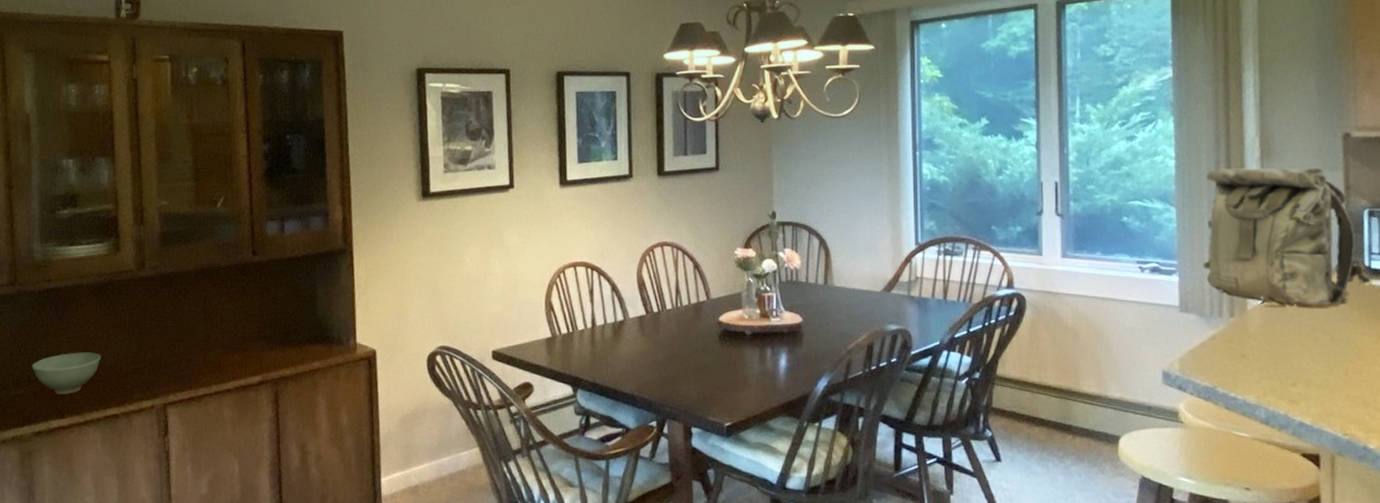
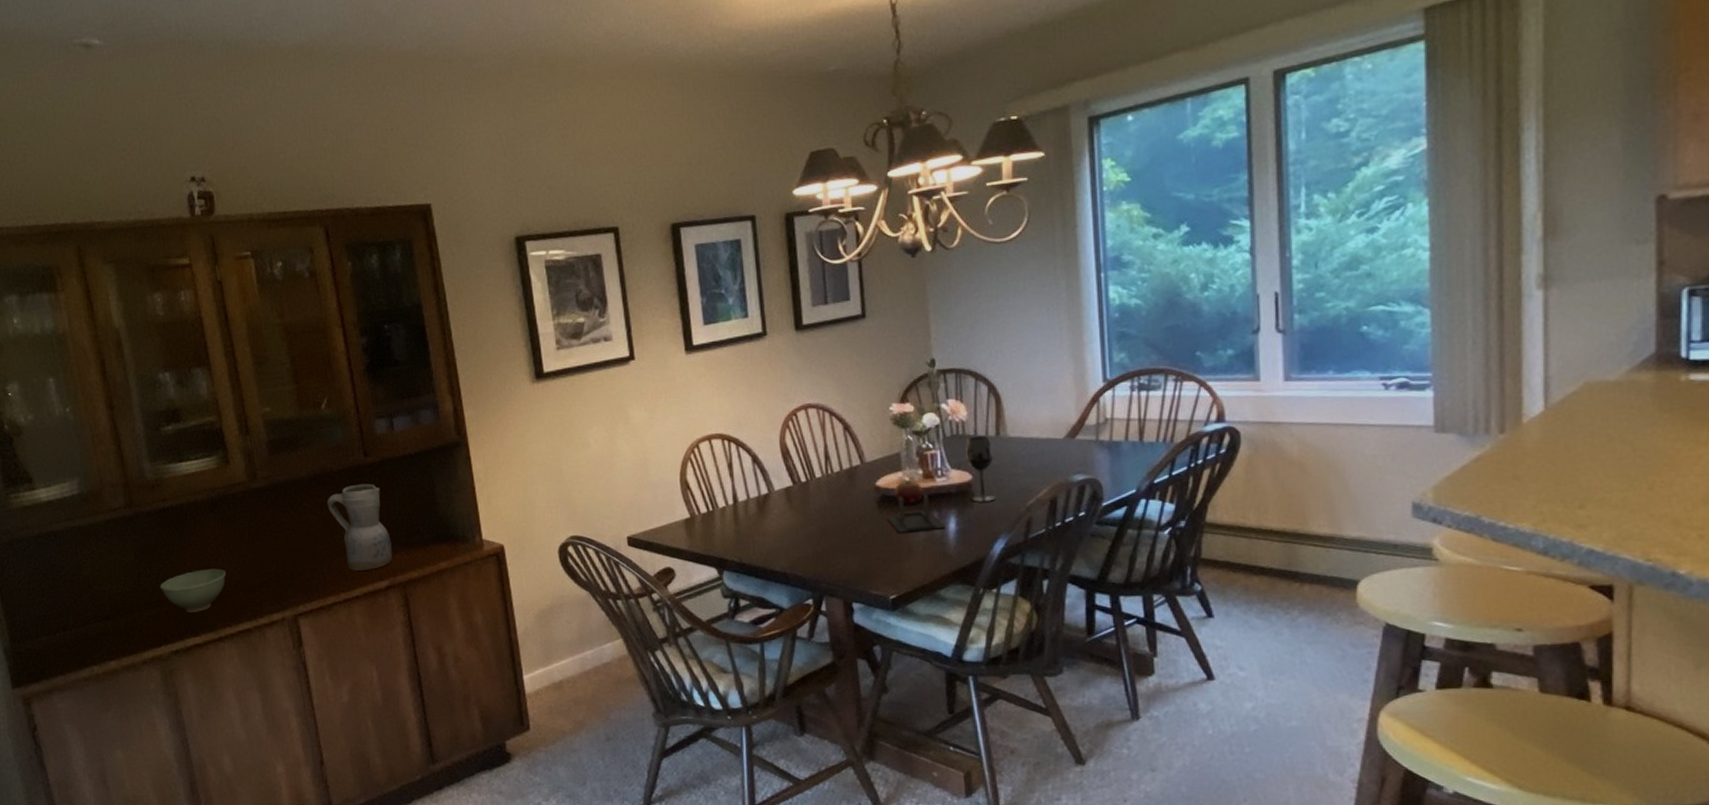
ceramic pitcher: none [210,281,269,365] -> present [326,483,393,571]
napkin holder: none [727,331,777,367] -> present [887,493,946,534]
fruit: none [735,318,760,341] -> present [894,480,923,505]
wine glass: none [798,283,822,343] -> present [966,435,997,502]
backpack: present [1203,167,1371,310] -> none [1465,242,1689,419]

